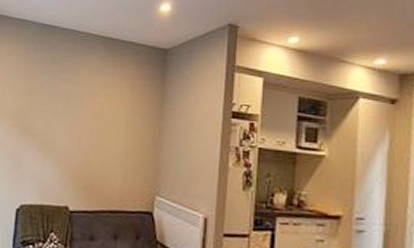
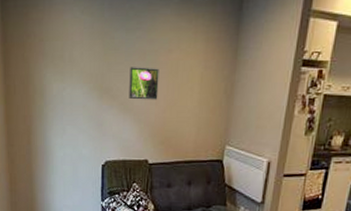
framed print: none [50,107,83,142] -> present [129,67,159,100]

